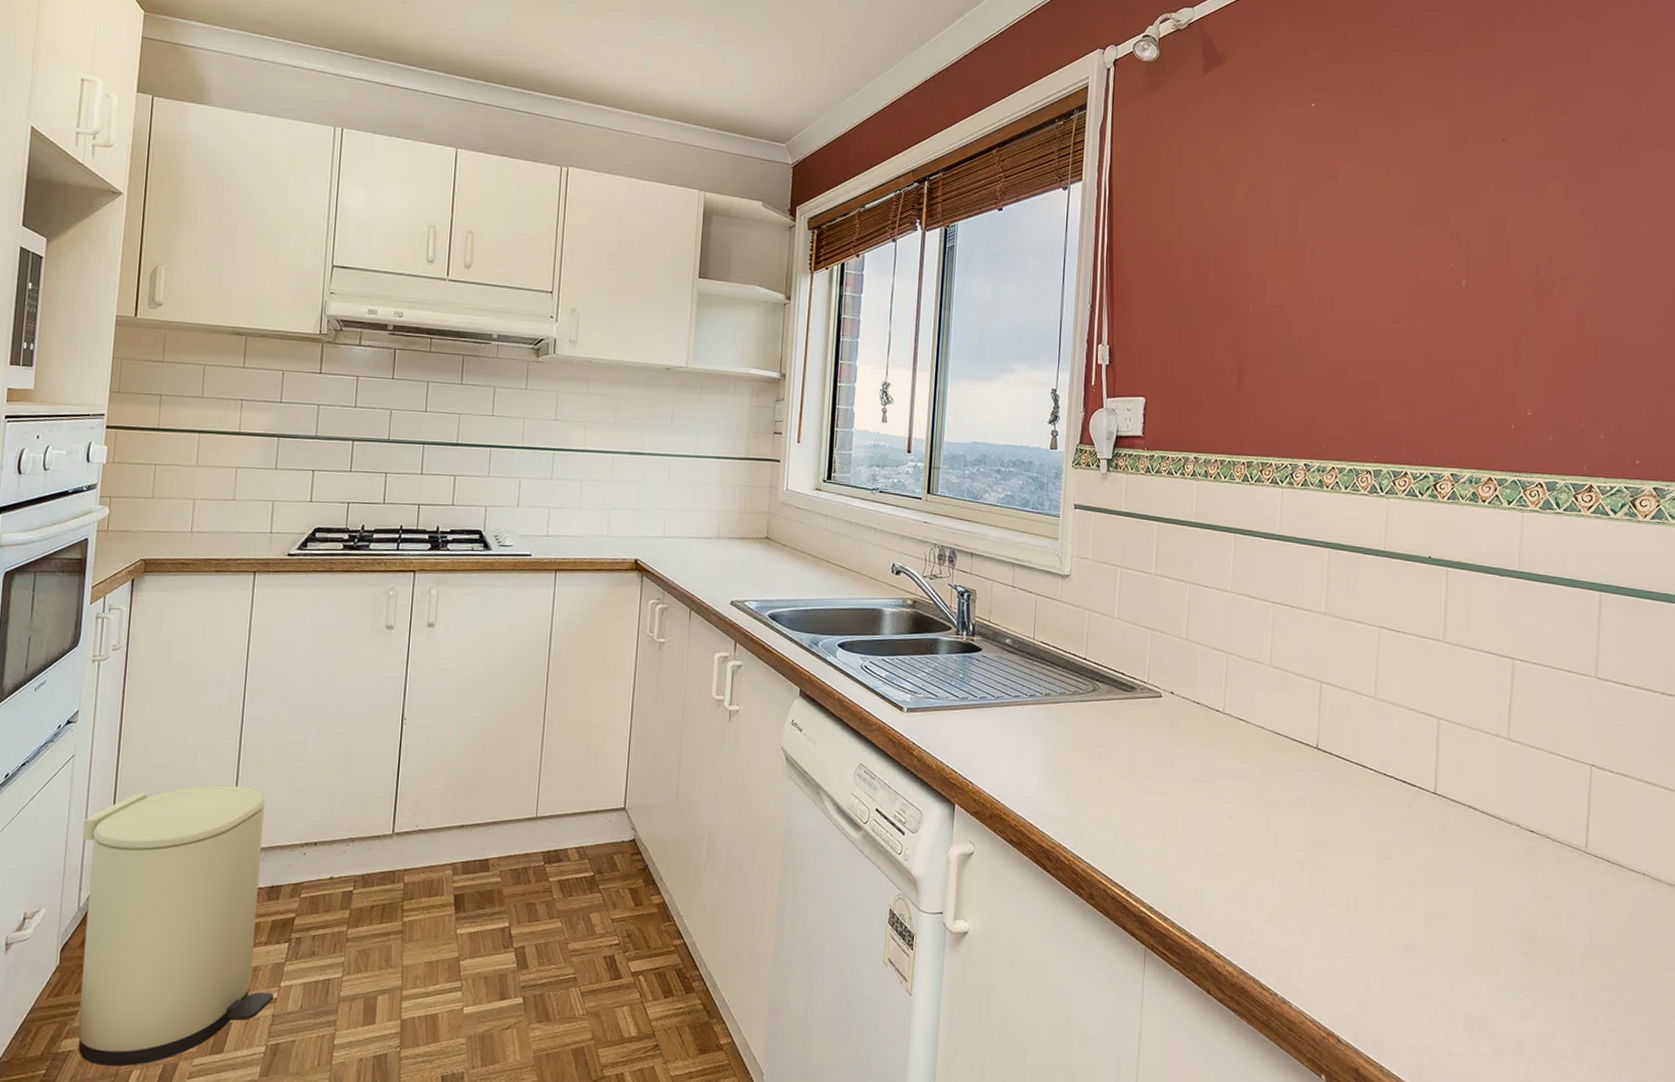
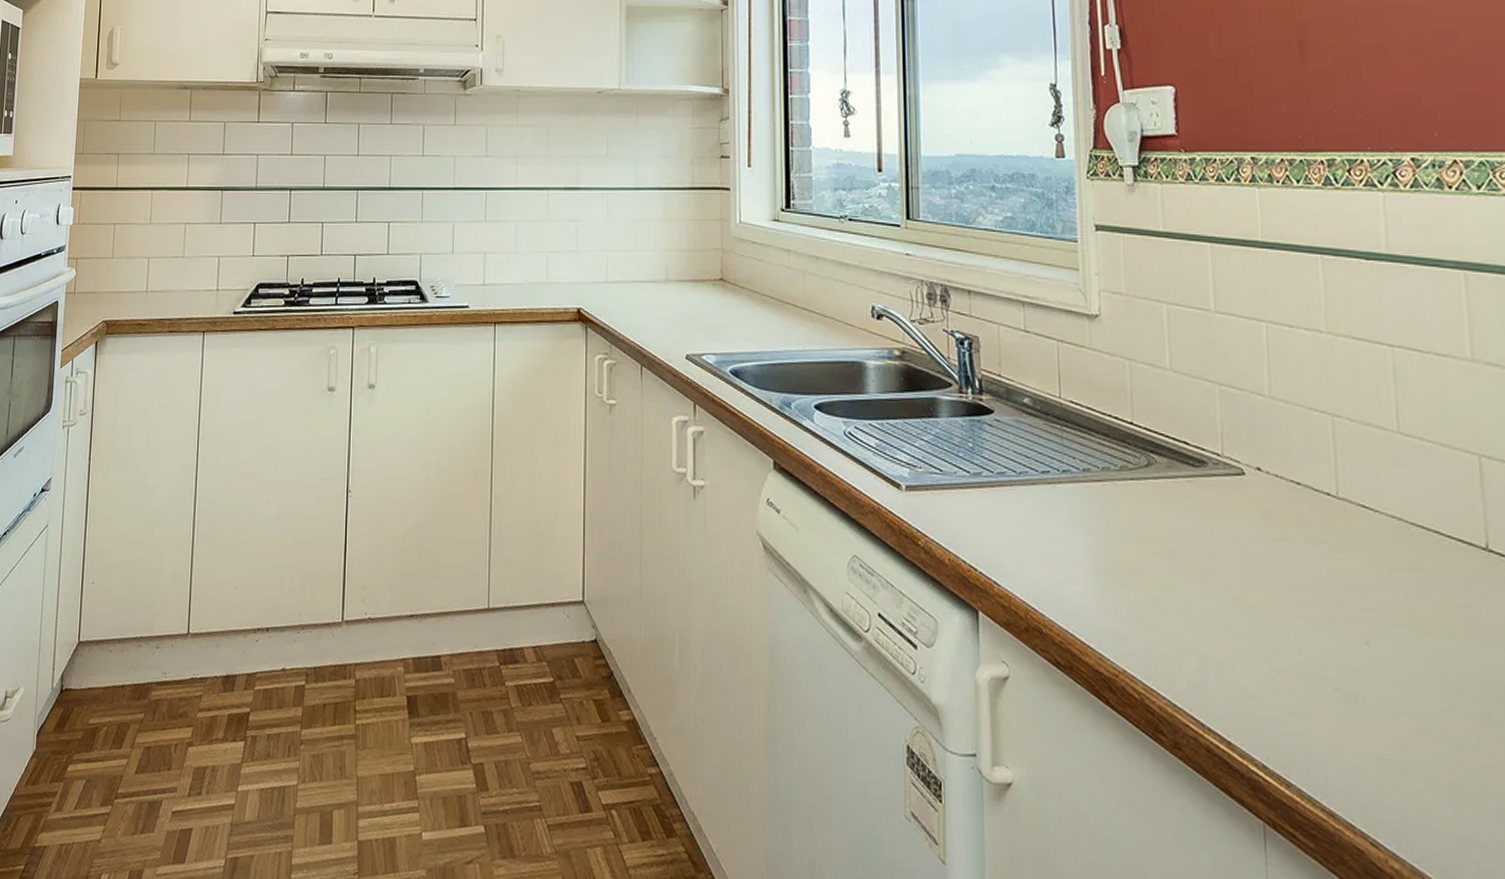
pedal bin: present [77,785,275,1066] -> none [52,560,232,869]

